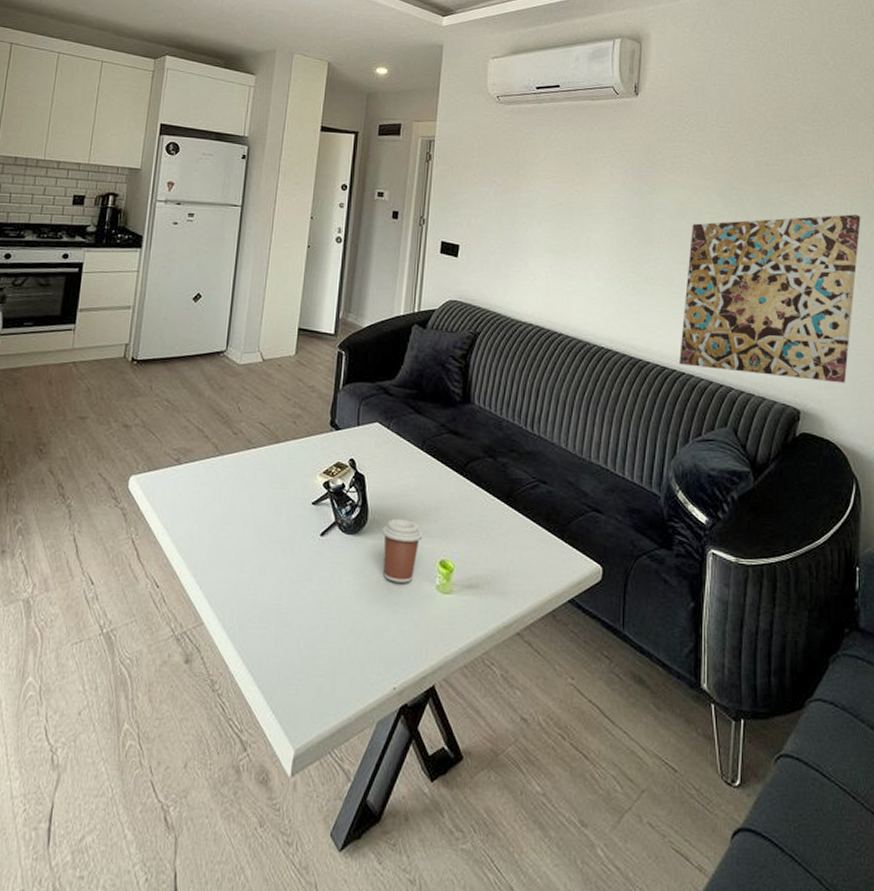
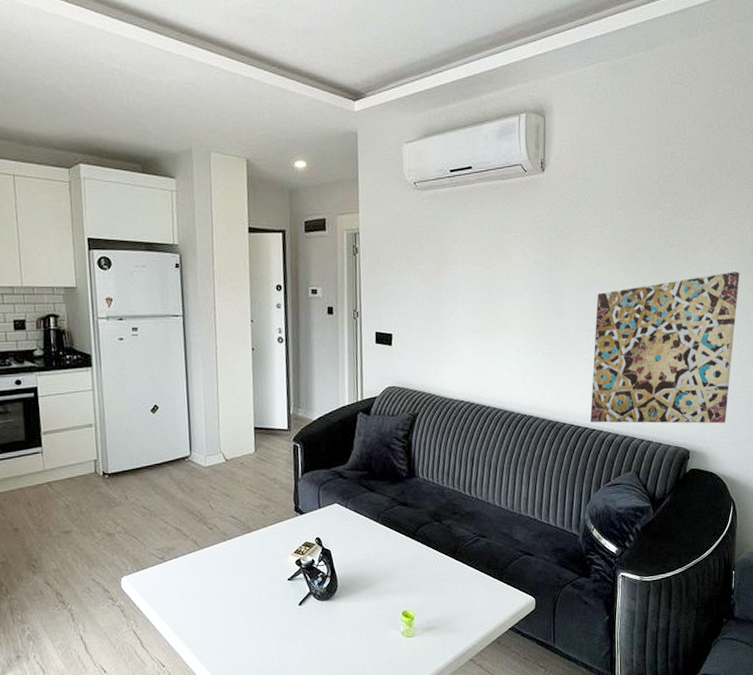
coffee cup: present [382,518,423,583] -> none [351,582,386,634]

